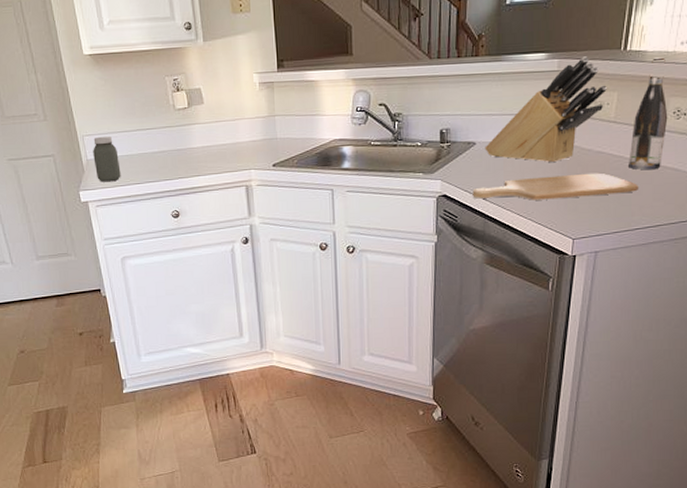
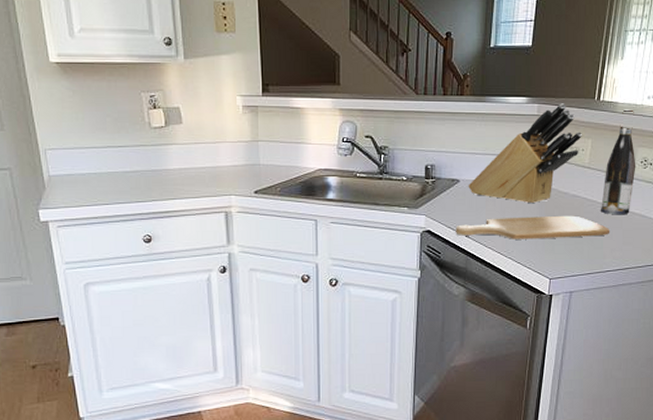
jar: present [93,136,121,182] -> none [56,151,88,201]

